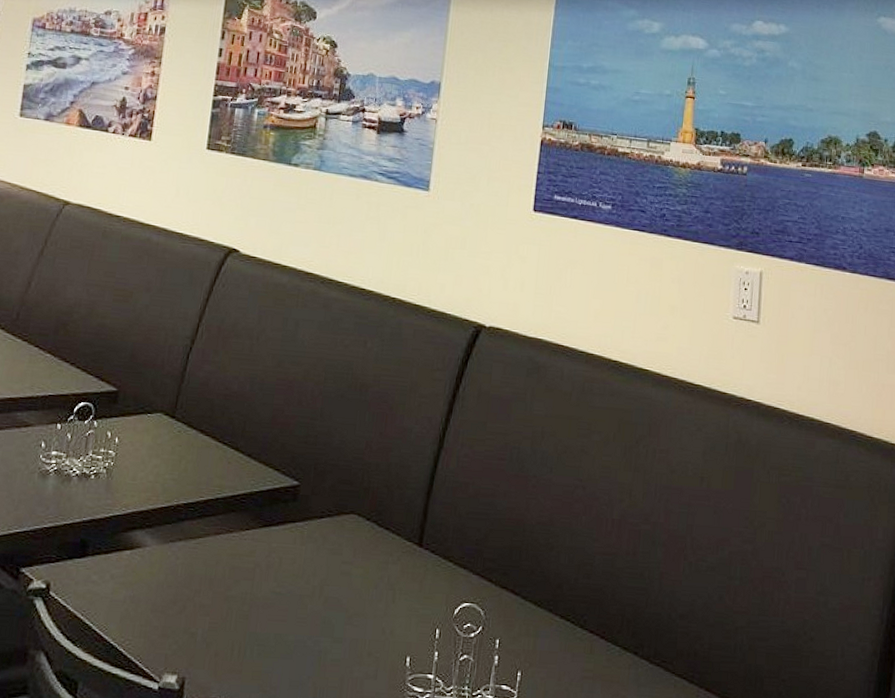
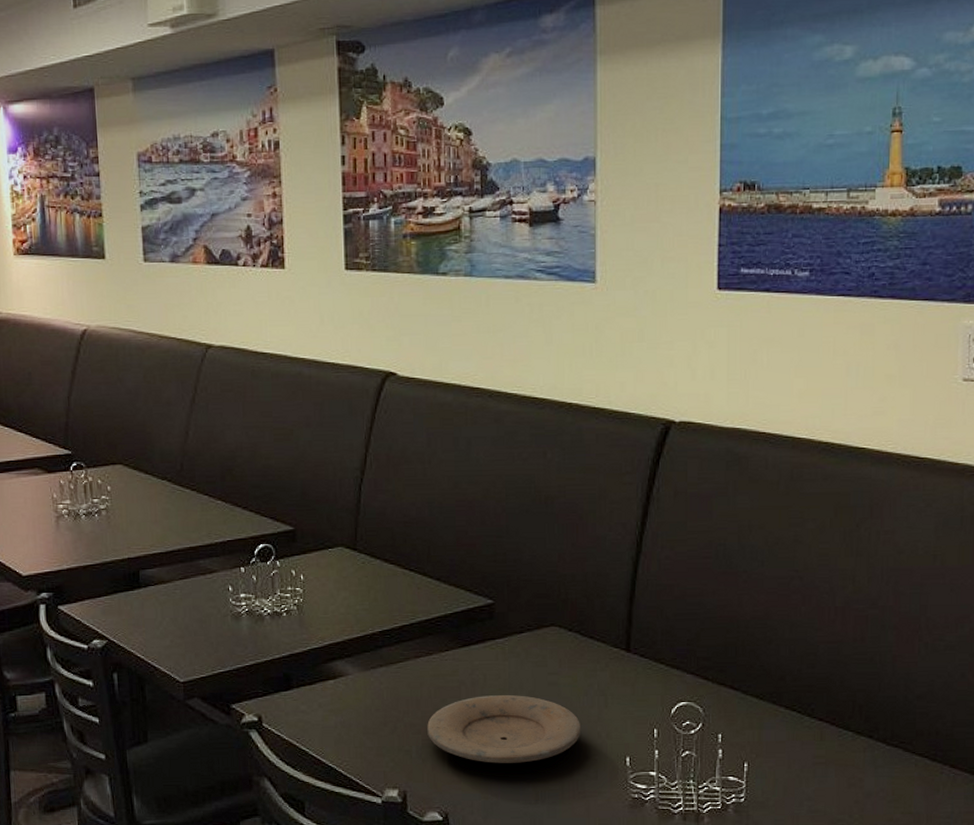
plate: none [215,580,368,656] -> present [427,695,582,763]

